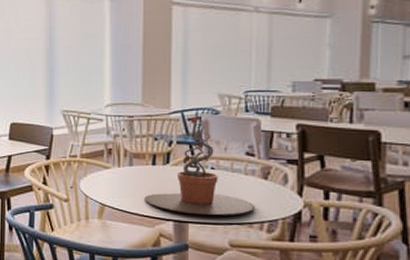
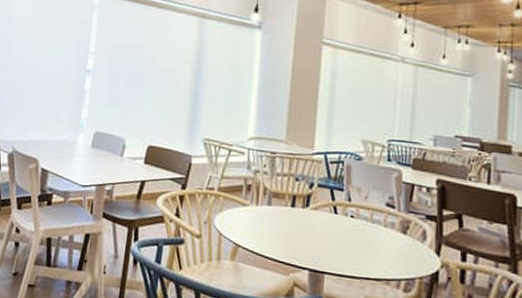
potted plant: present [144,116,255,216] -> none [280,160,393,270]

